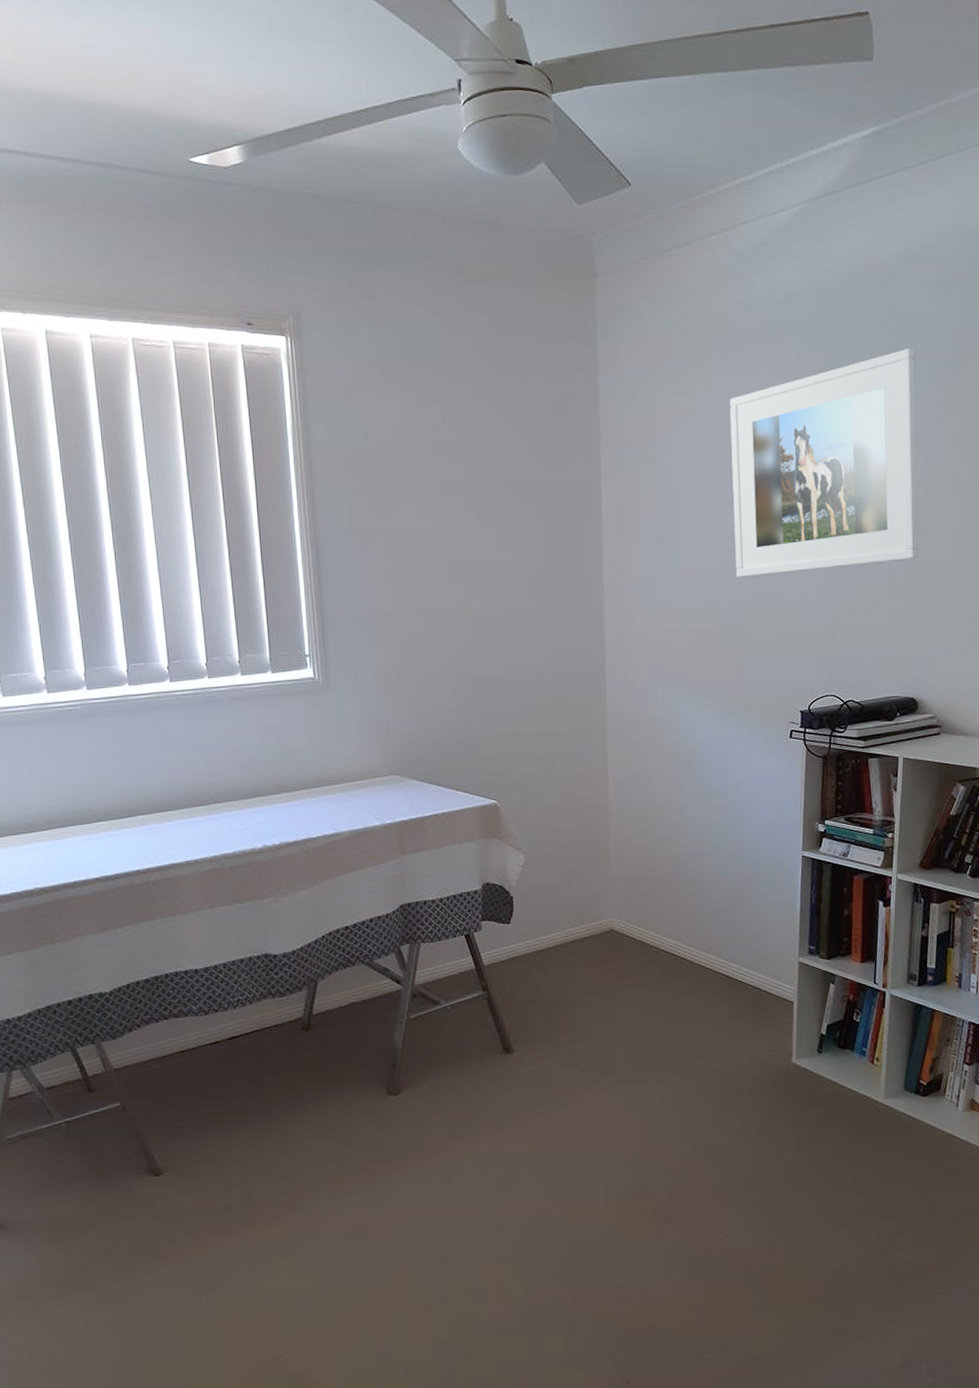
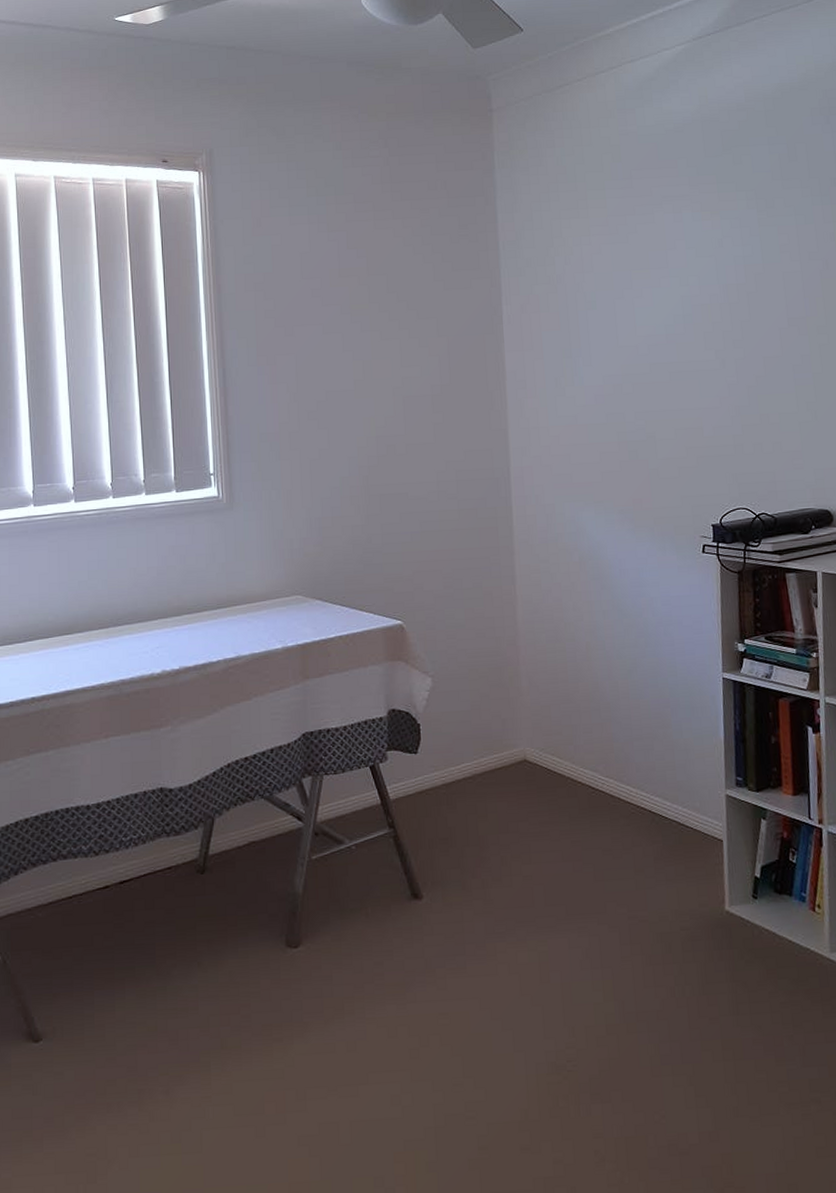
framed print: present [729,349,919,577] -> none [624,170,821,391]

